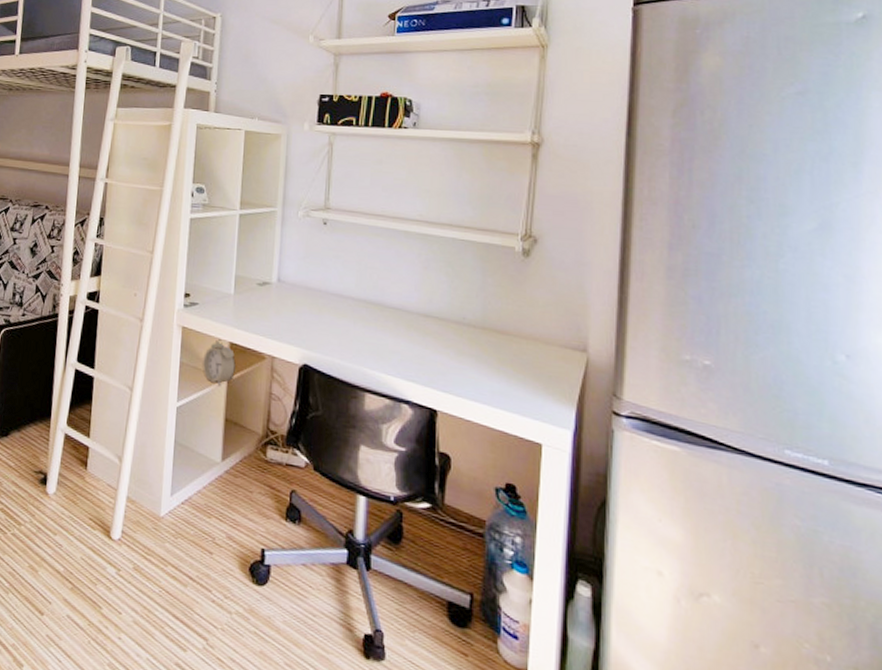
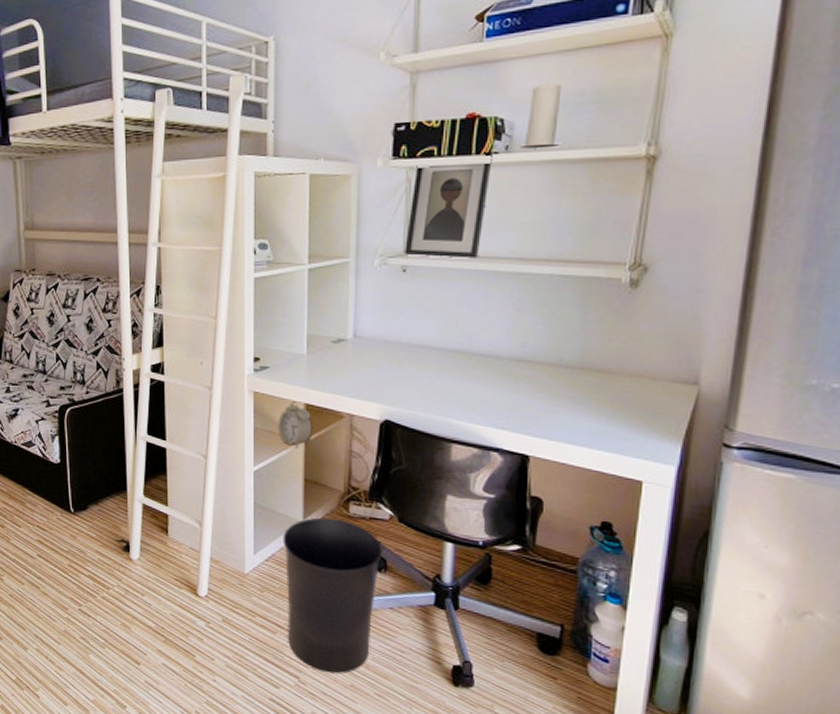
waste bin: none [199,460,297,637] -> present [282,517,382,673]
picture frame: none [326,125,402,218] -> present [405,151,492,259]
candle: none [426,75,460,128] -> present [520,84,562,149]

